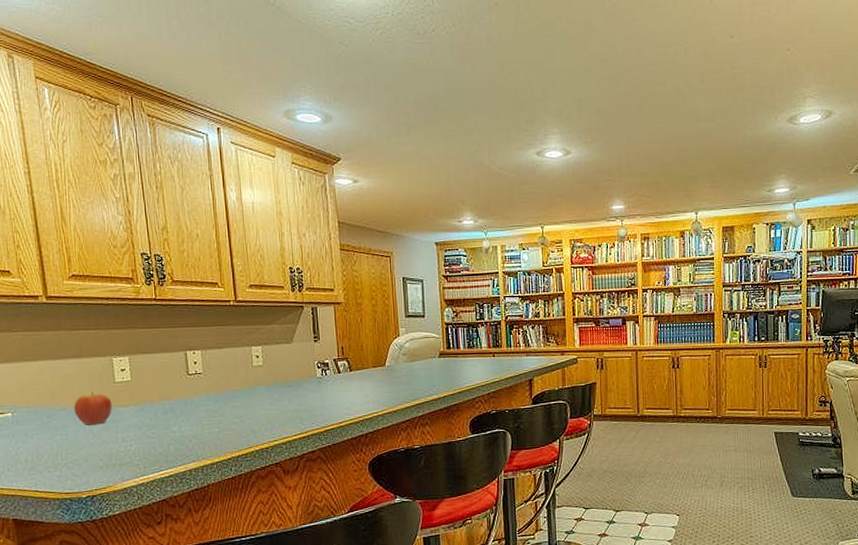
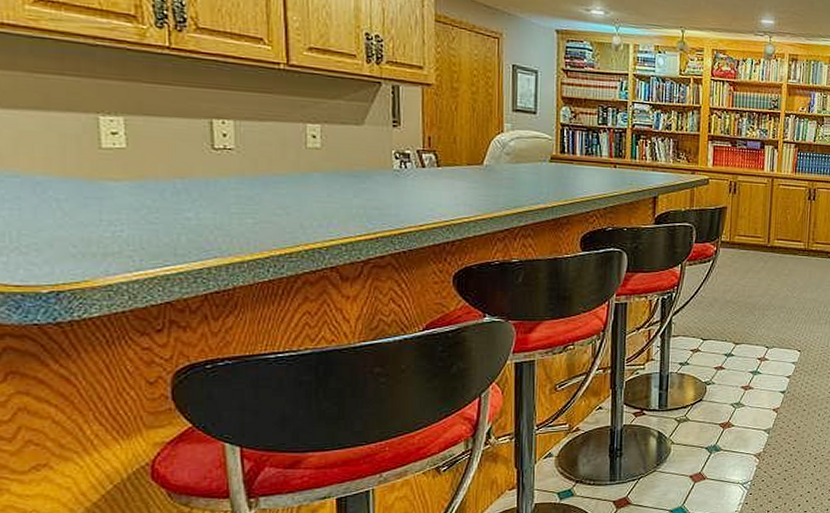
fruit: present [73,391,112,425] -> none [32,156,95,201]

